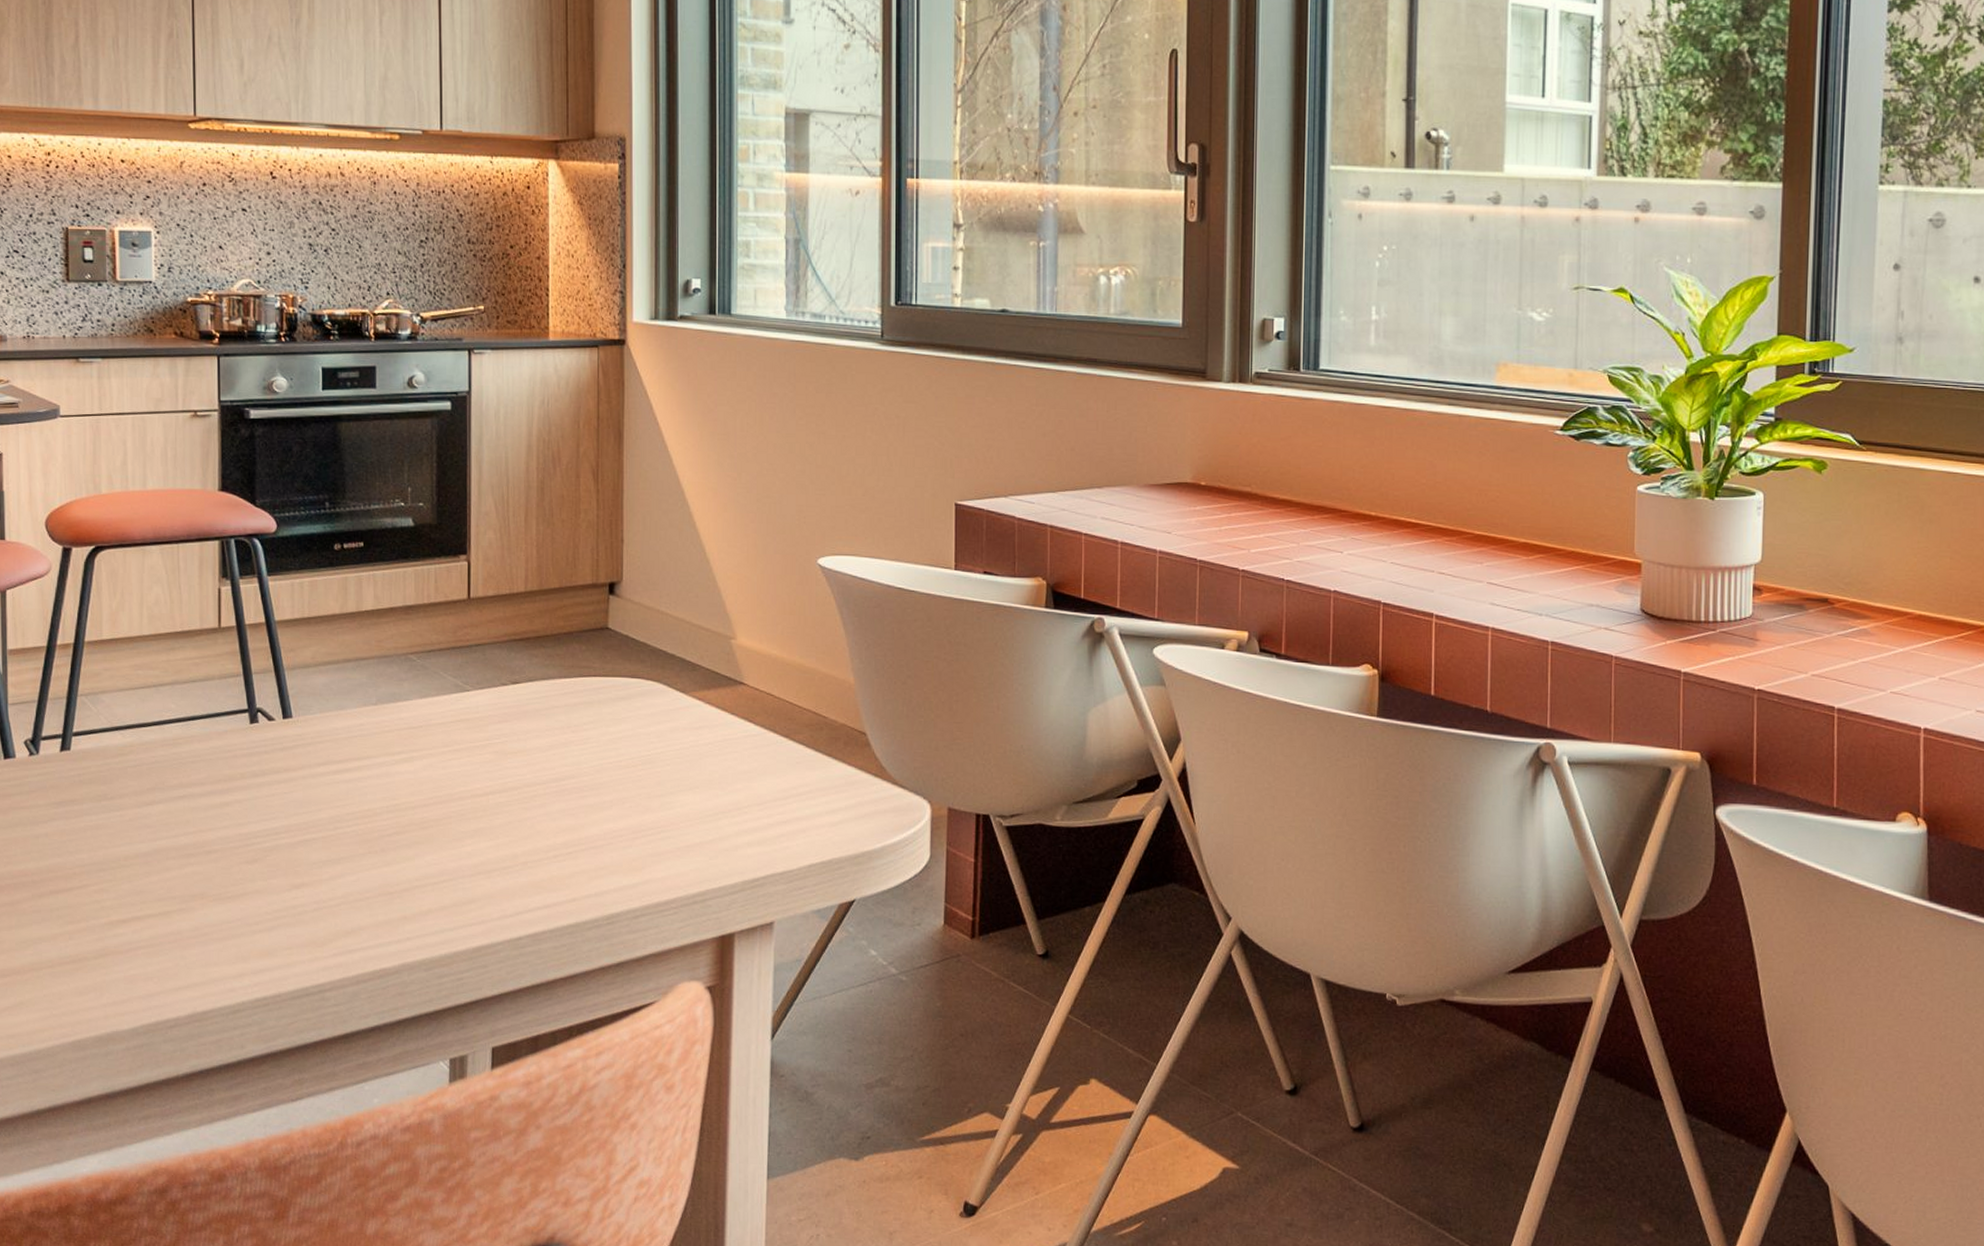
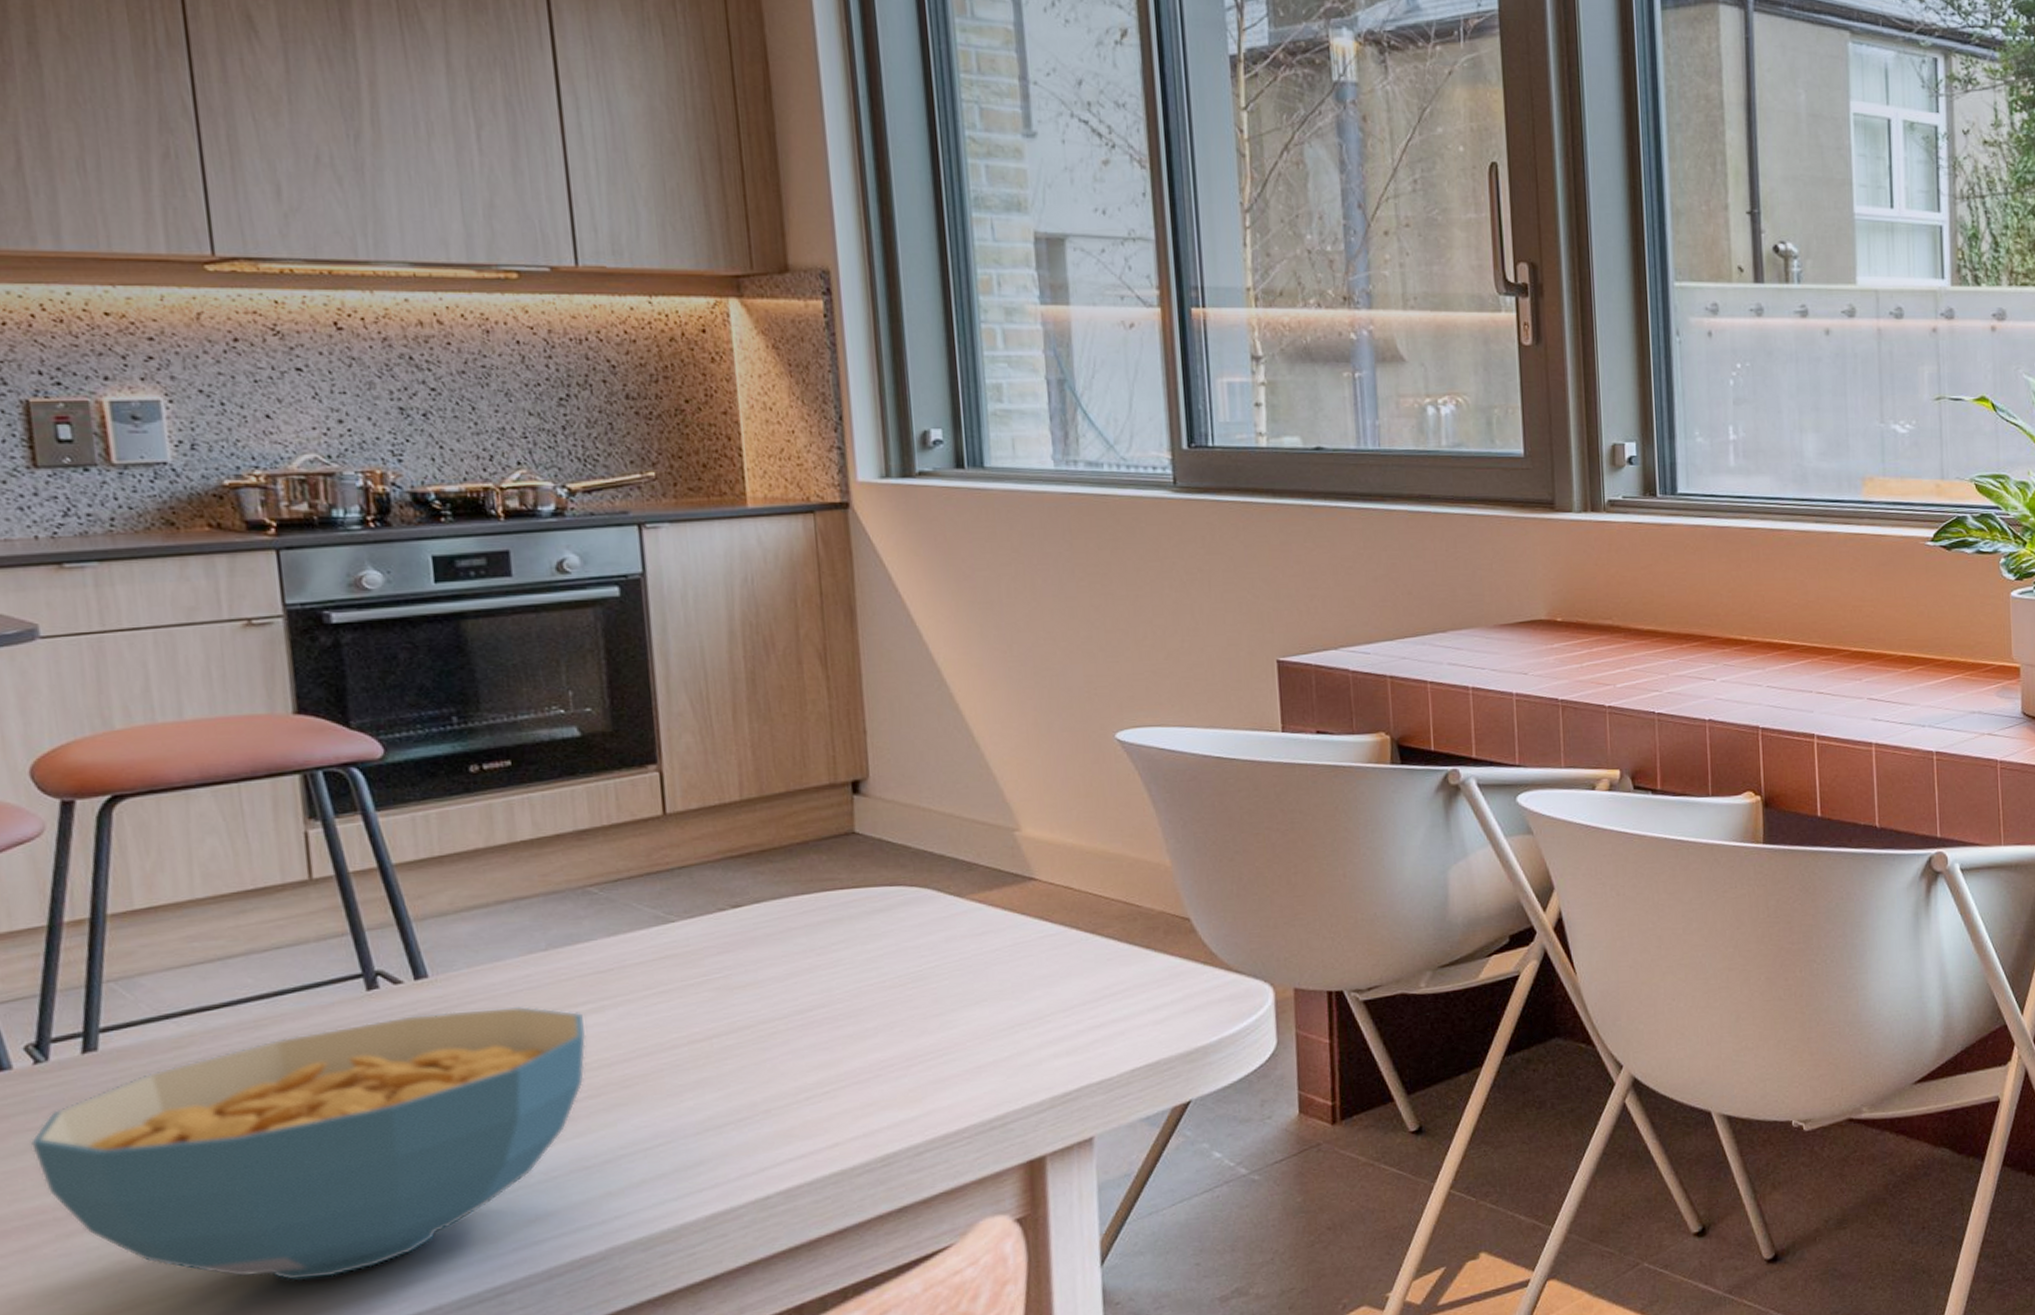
cereal bowl: none [22,748,399,957] -> present [30,1007,587,1281]

